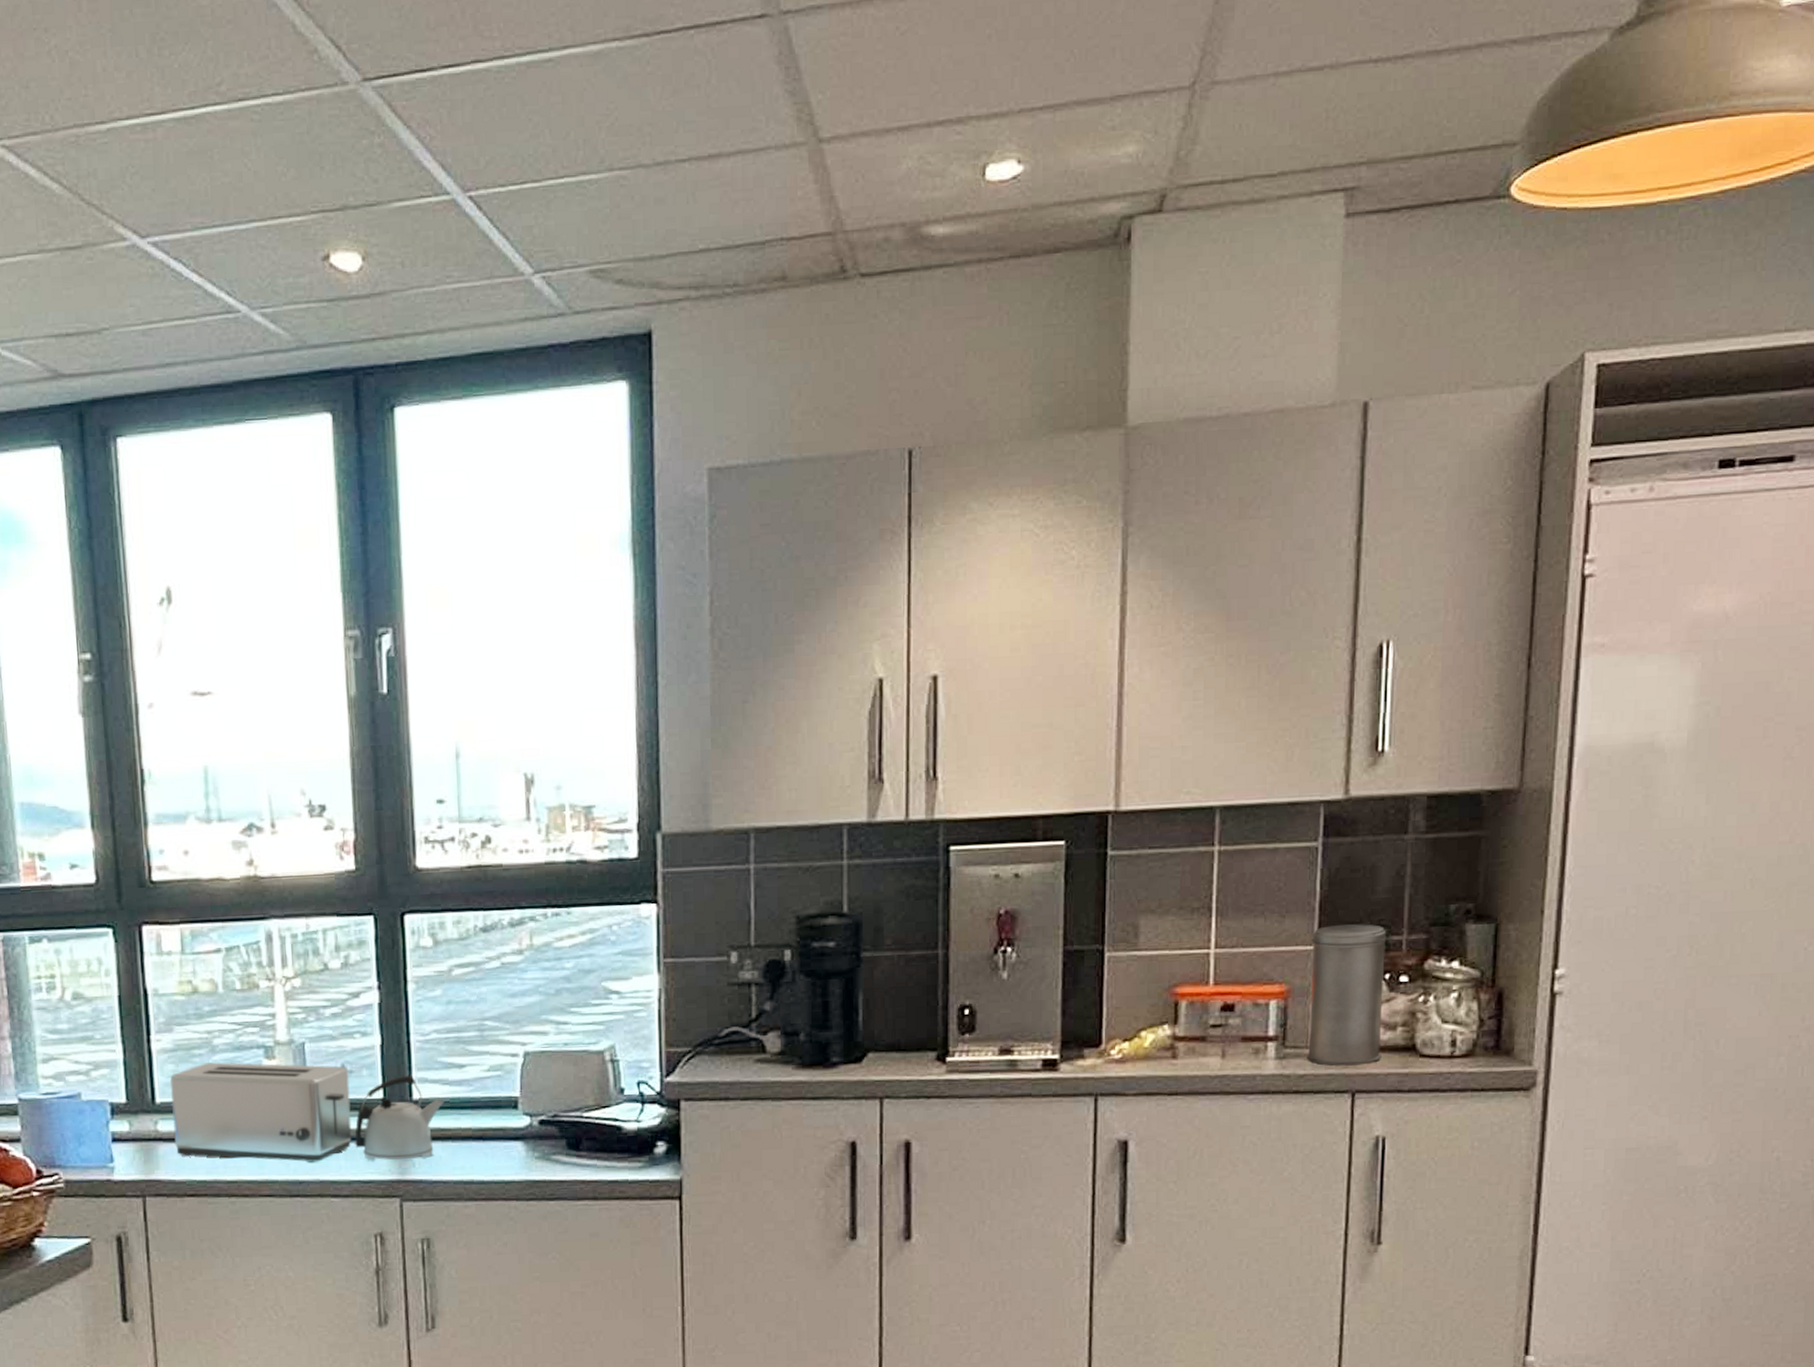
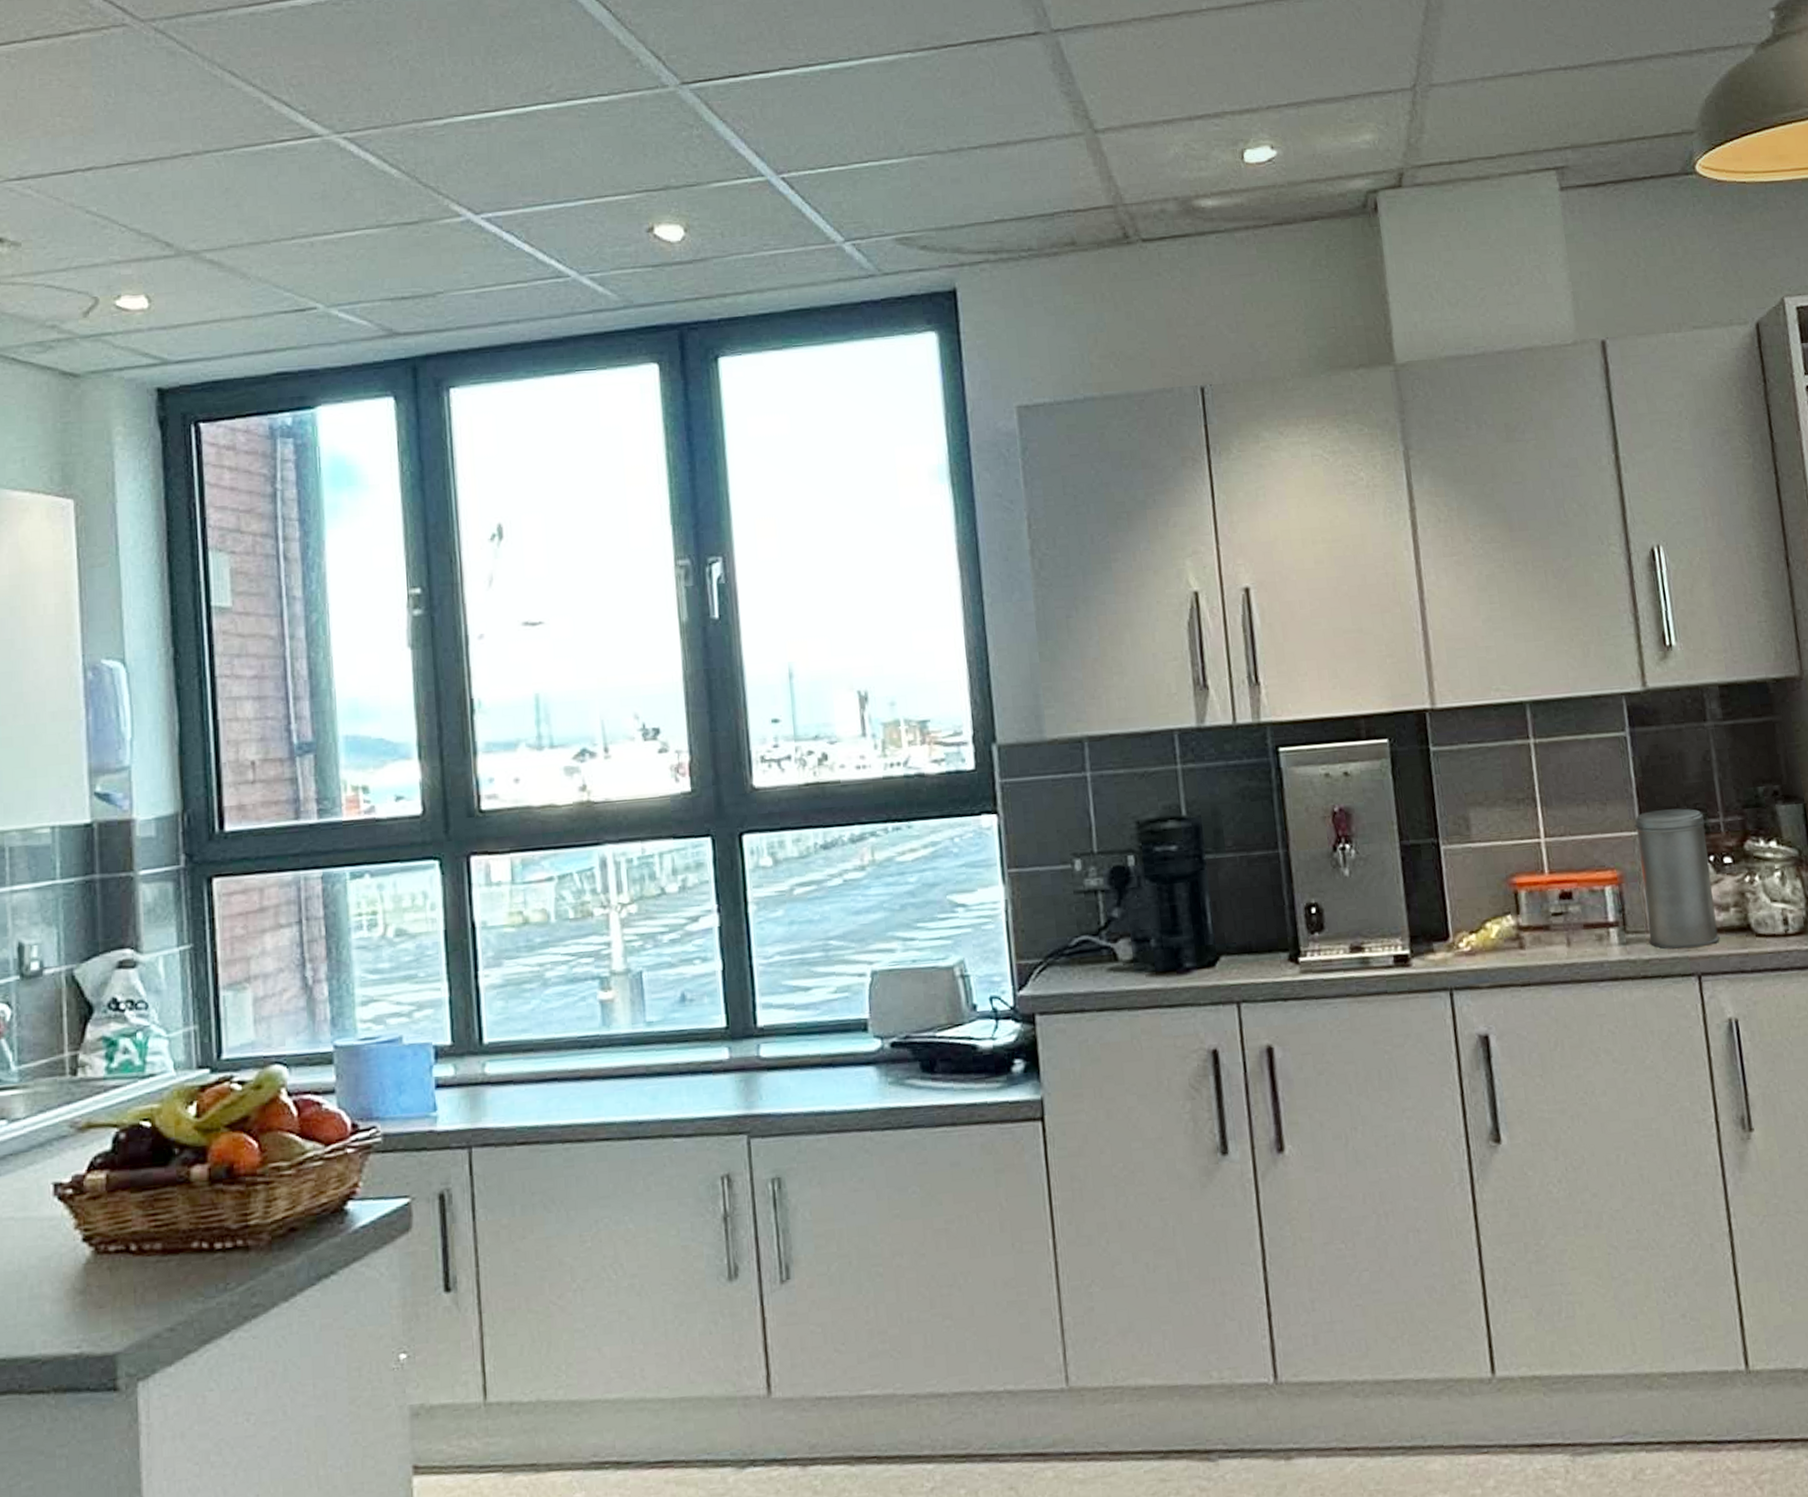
toaster: present [169,1062,352,1162] -> none [498,994,694,1101]
kettle: present [354,1074,445,1162] -> none [696,1000,791,1096]

